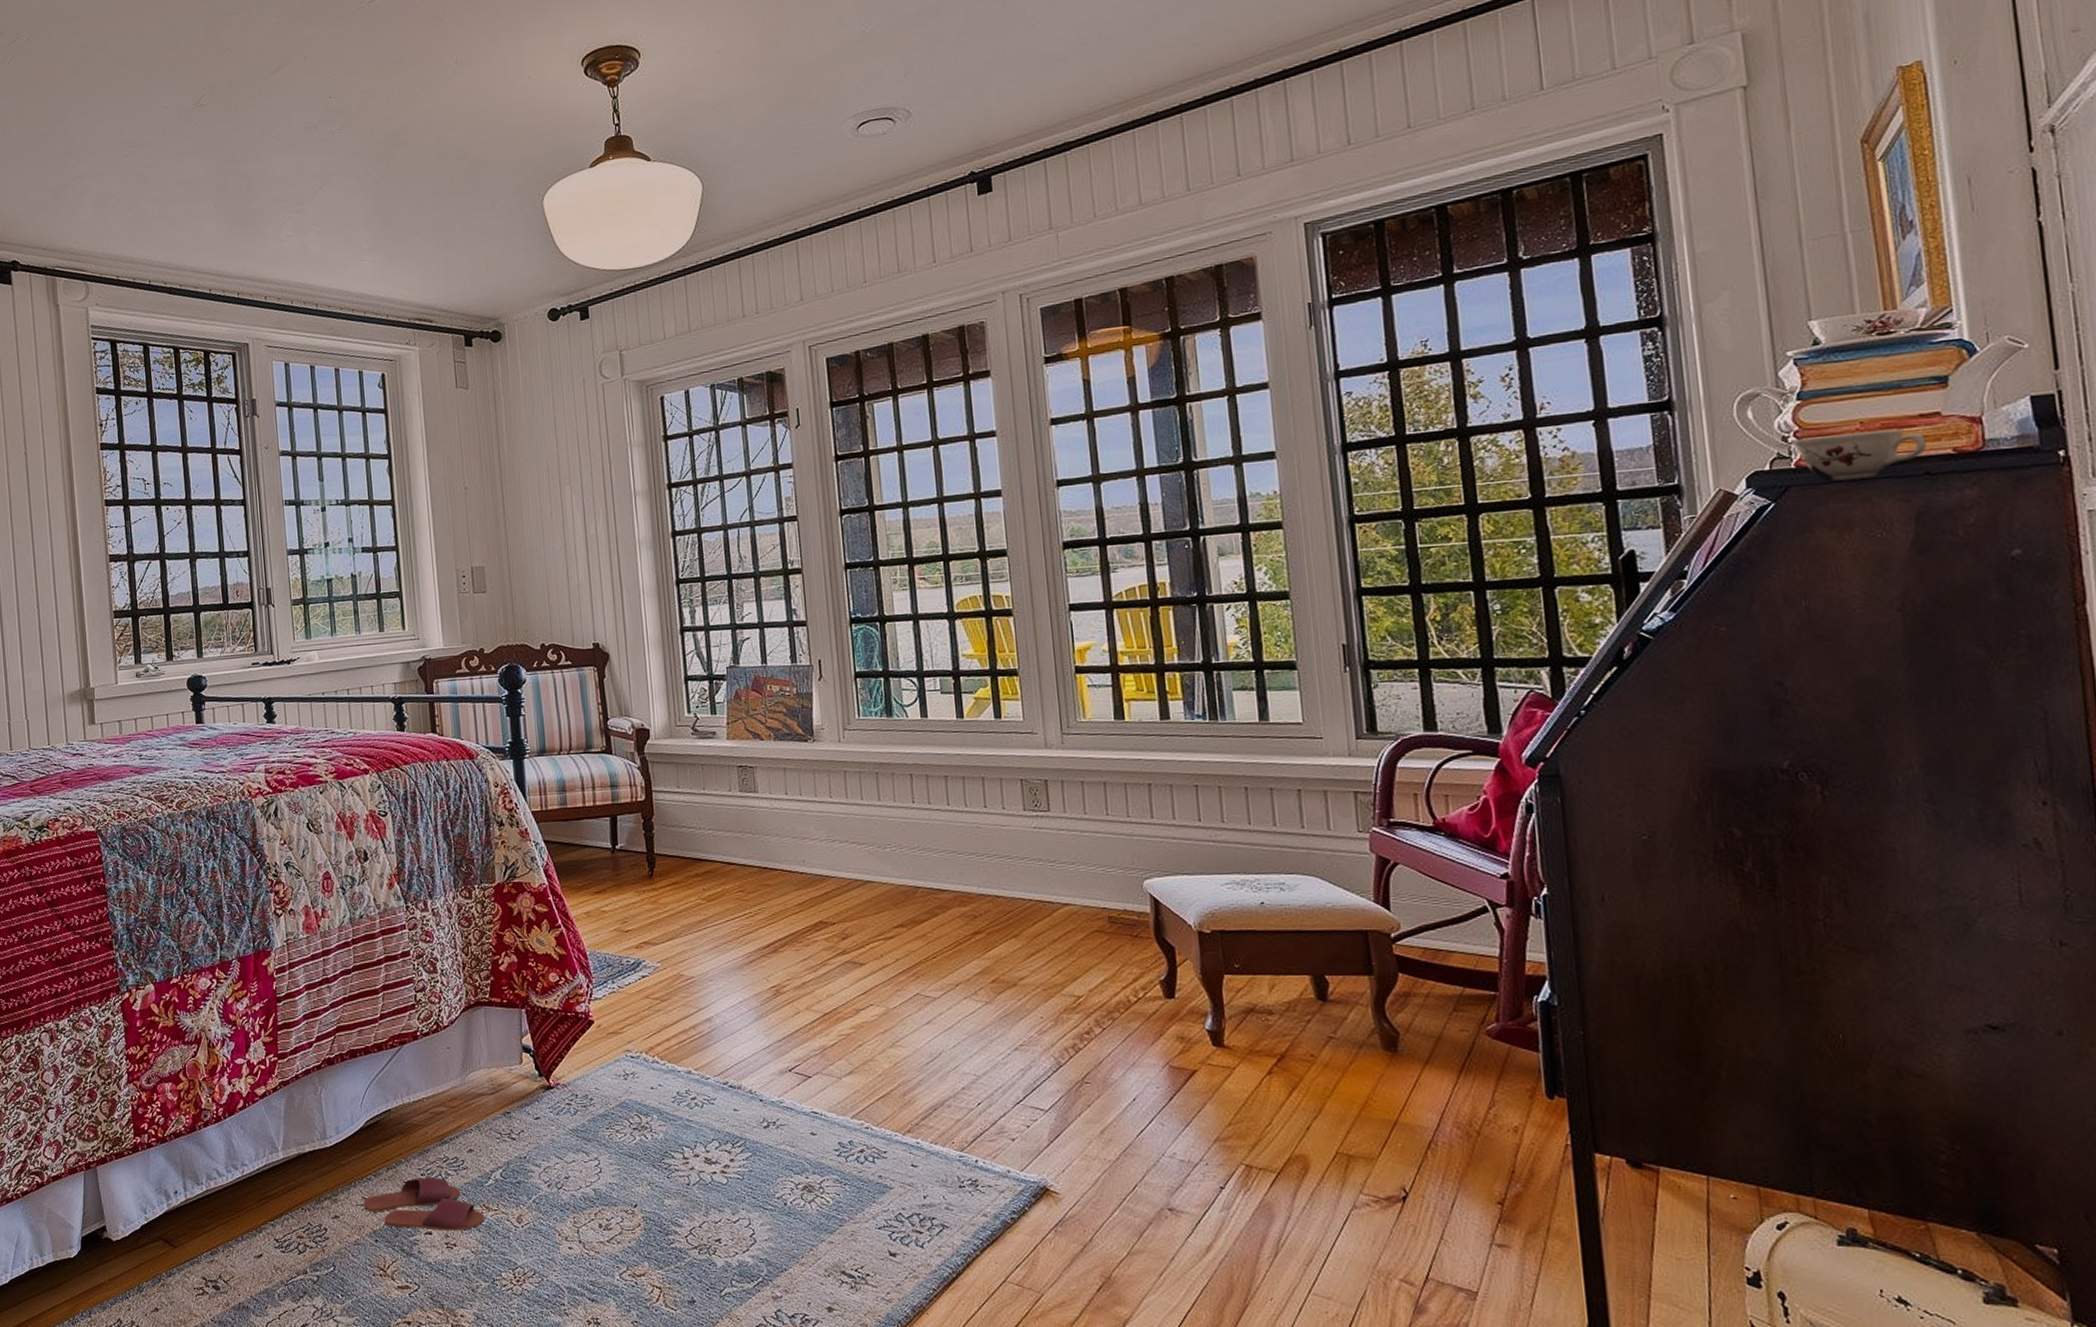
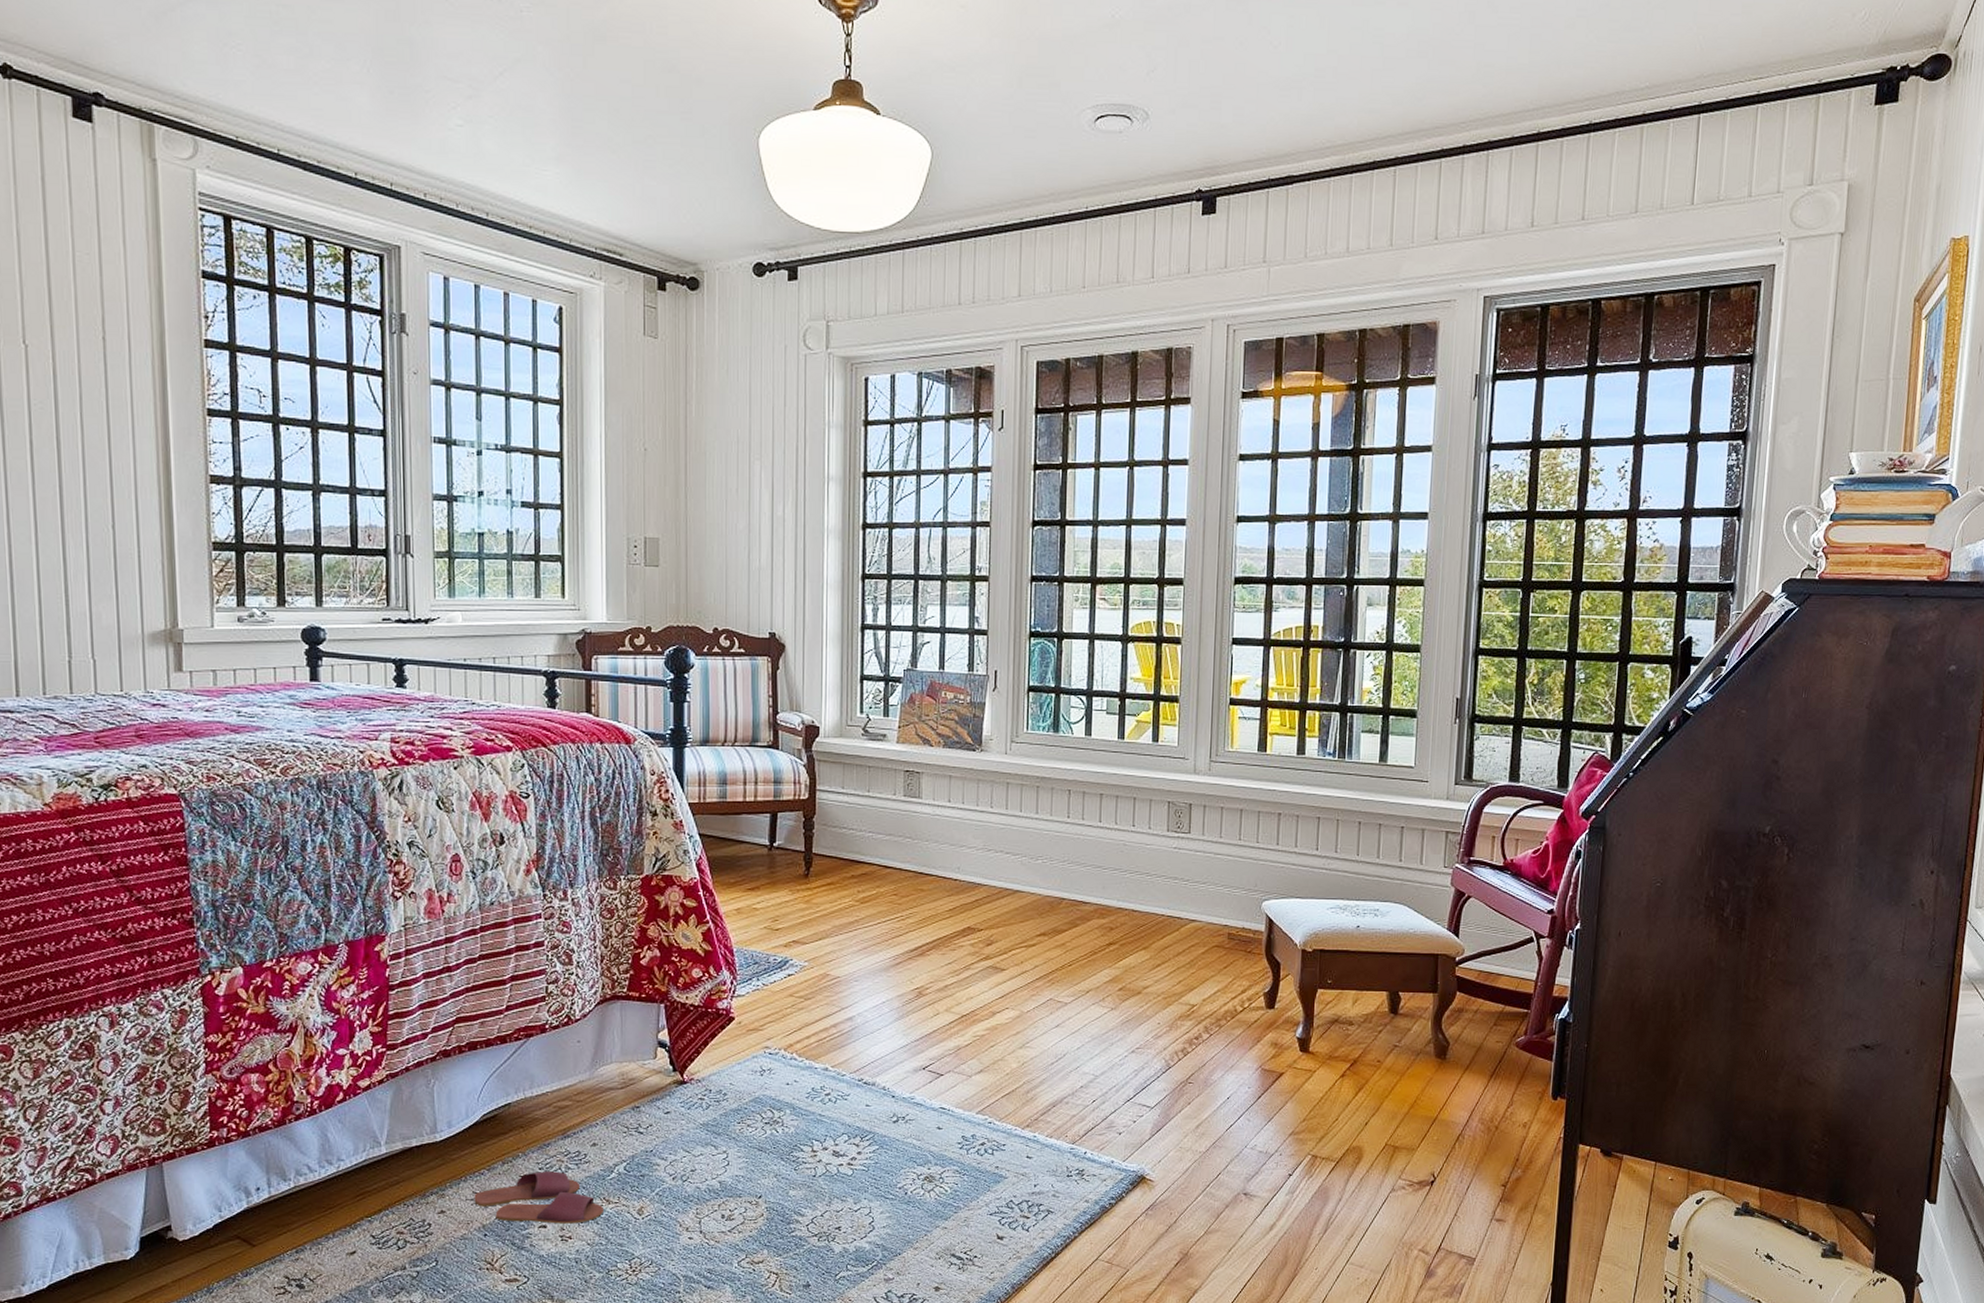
teacup: present [1793,428,1926,482] -> none [1820,554,1911,594]

